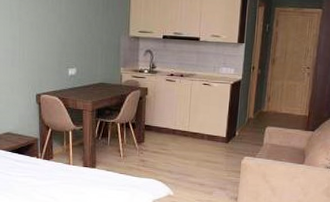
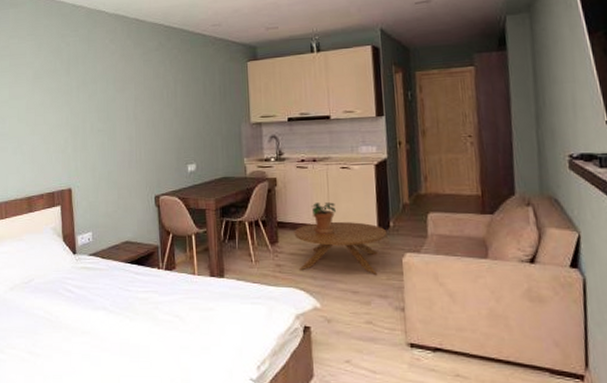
coffee table: none [158,128,233,172] -> present [294,221,388,274]
potted plant: none [175,112,195,139] -> present [311,202,336,235]

